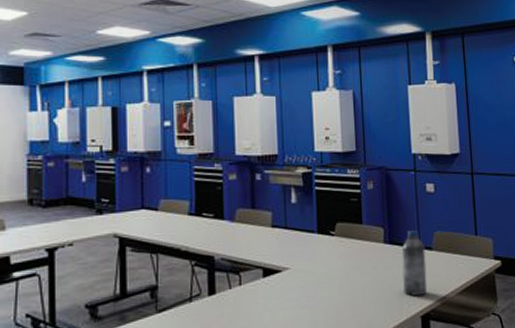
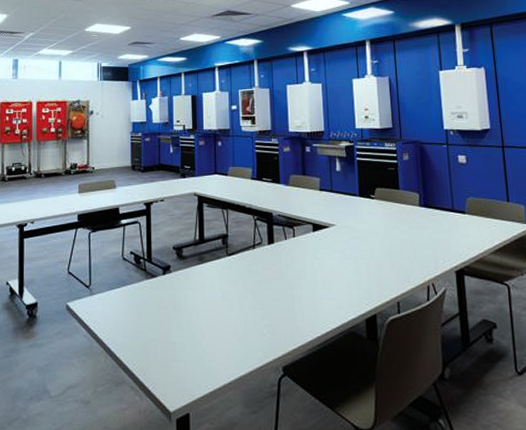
water bottle: present [401,231,427,296] -> none [436,196,461,253]

